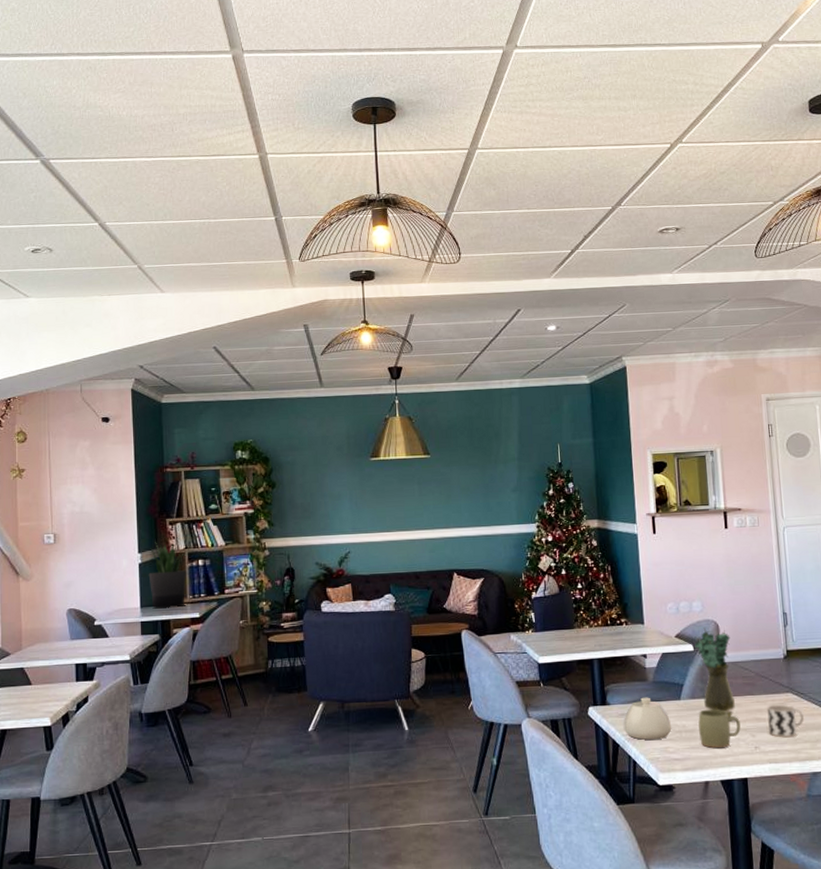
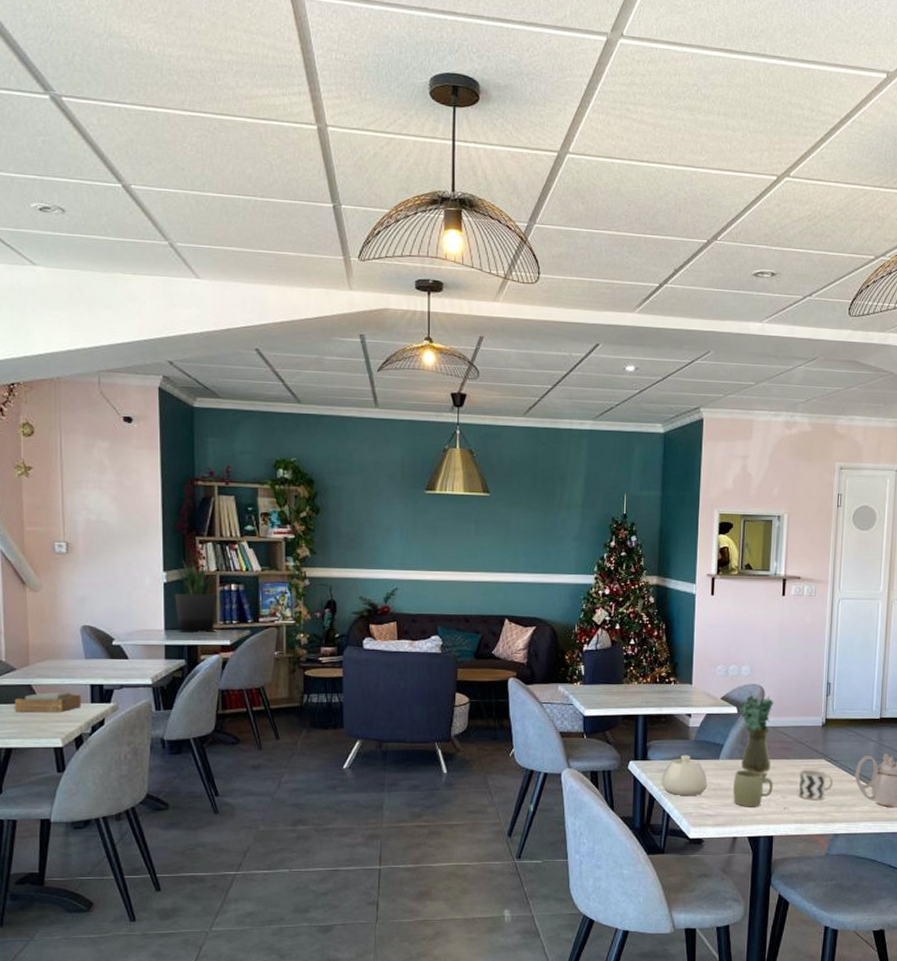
napkin holder: none [8,673,68,696] -> present [14,692,82,714]

